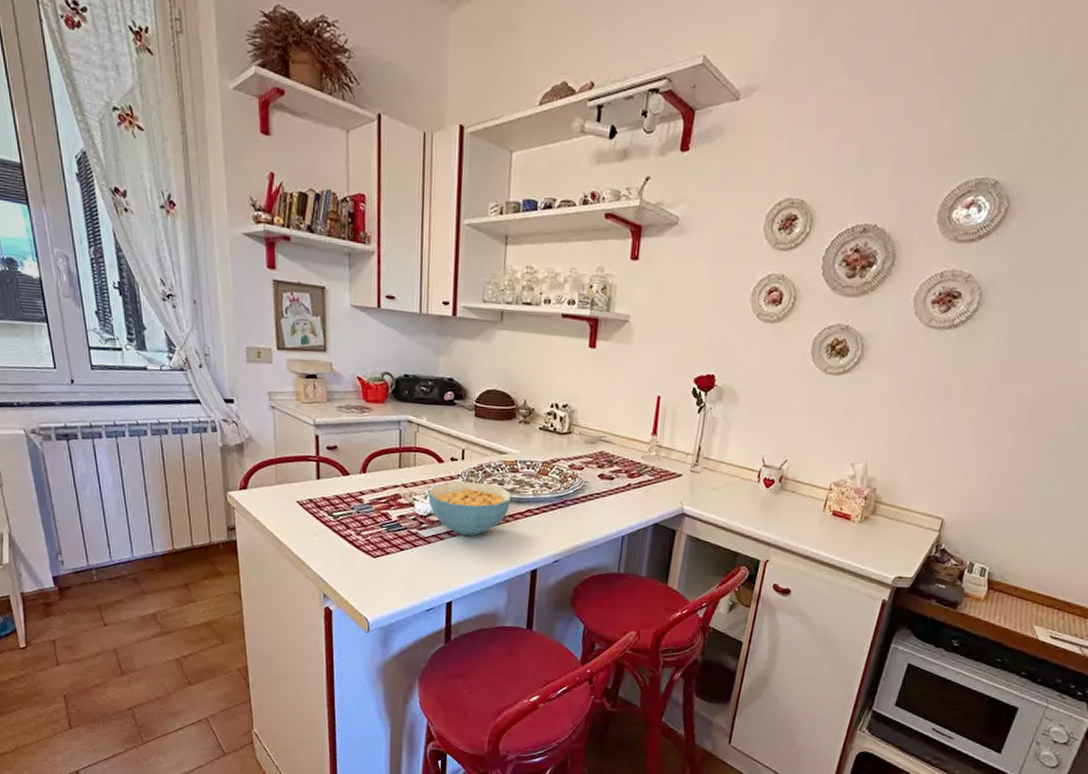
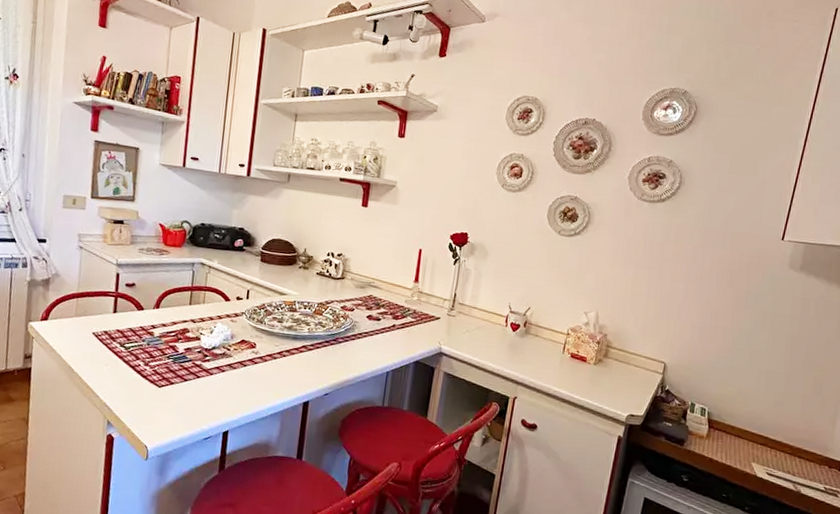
cereal bowl: present [428,481,512,536] -> none [213,318,290,369]

